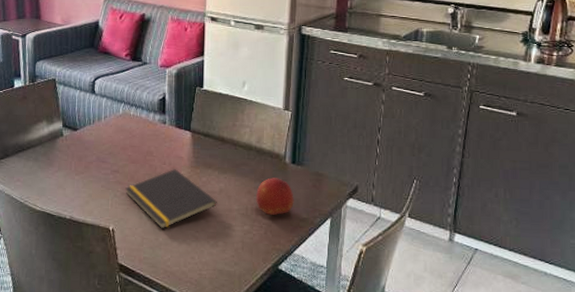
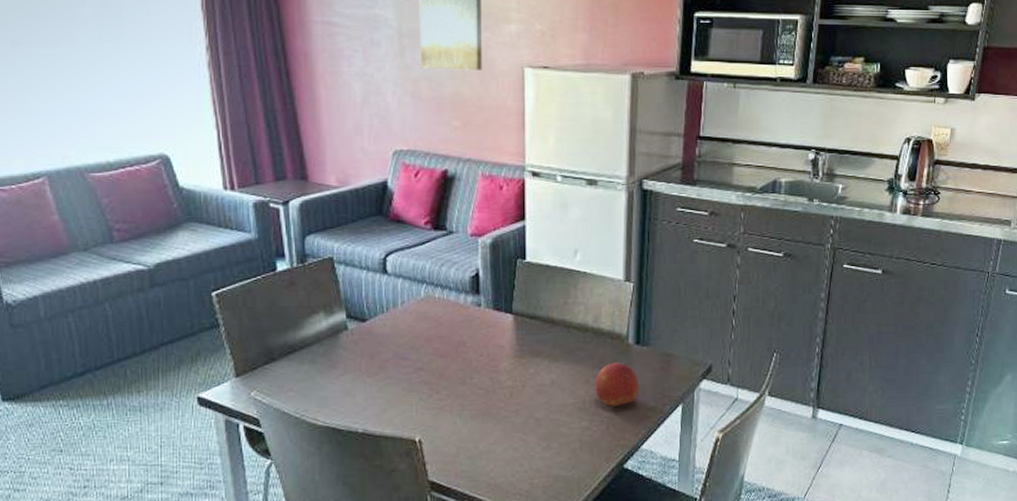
notepad: present [125,169,218,229] -> none [433,361,550,435]

